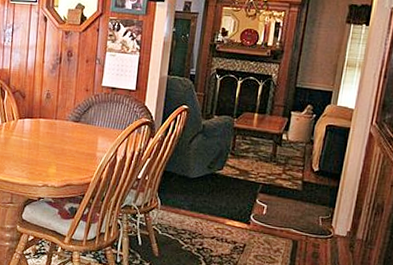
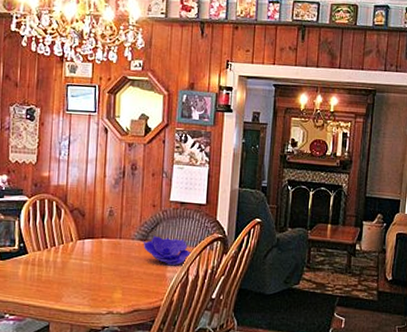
decorative bowl: none [76,118,121,146] -> present [143,235,192,265]

